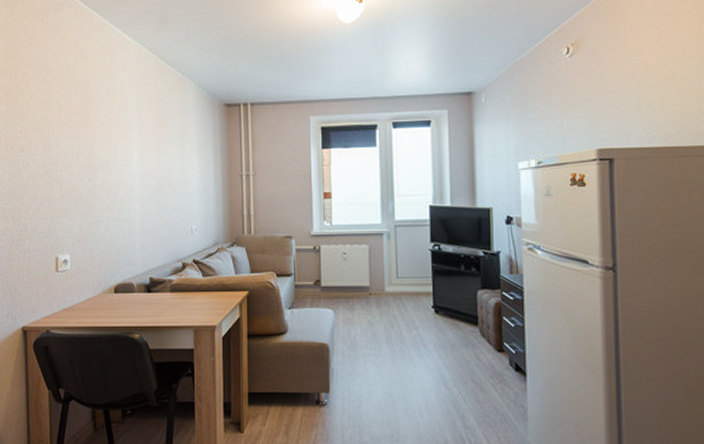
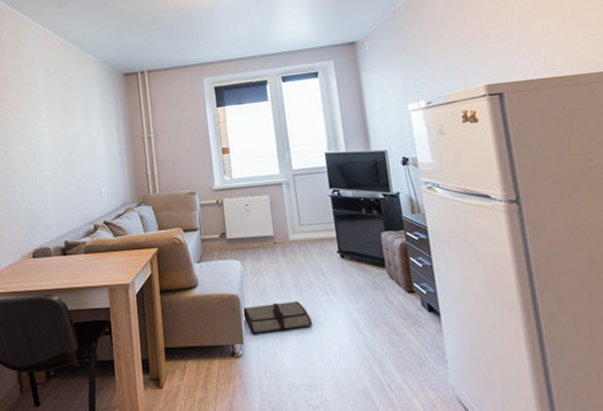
tool roll: none [331,353,400,384] -> present [242,301,312,334]

